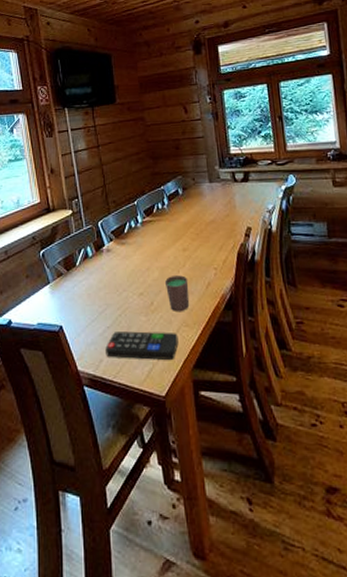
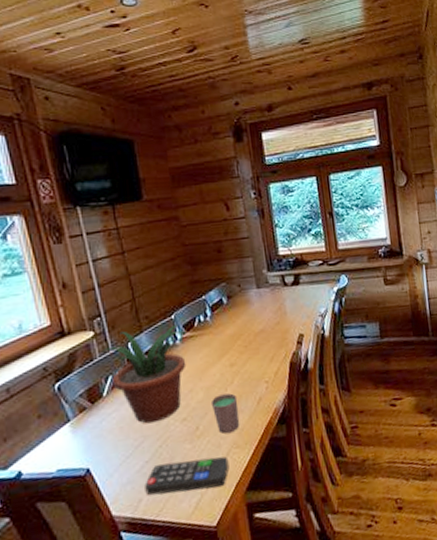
potted plant: none [77,209,148,294] -> present [101,324,188,424]

